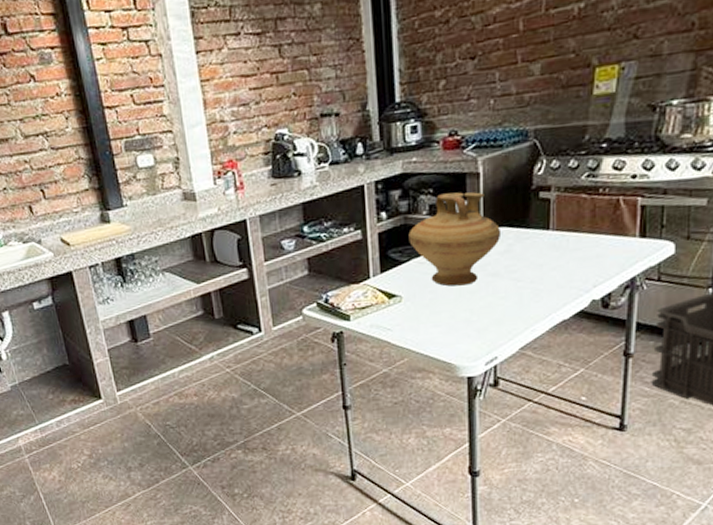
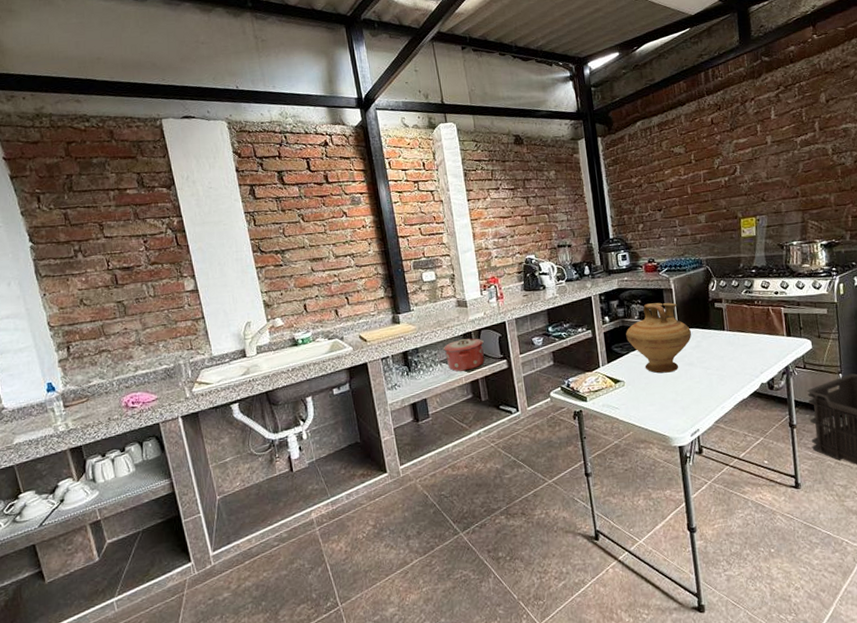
casserole: none [165,240,219,283] -> present [442,338,485,372]

